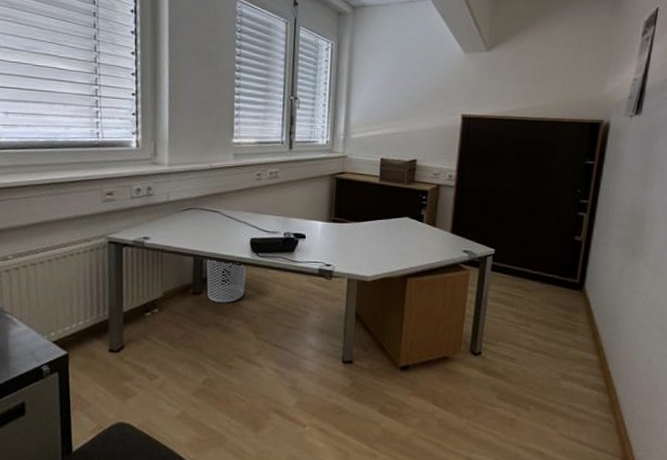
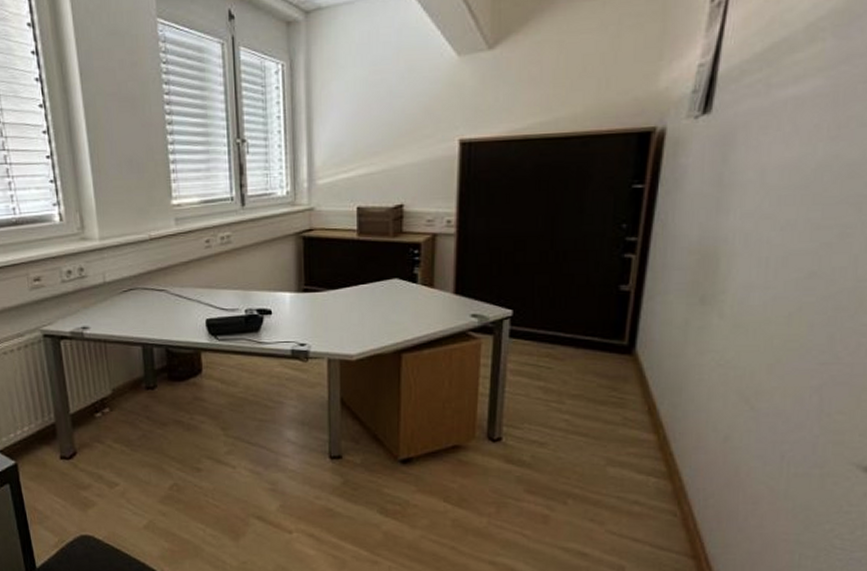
waste bin: present [206,258,246,303] -> none [156,346,206,397]

